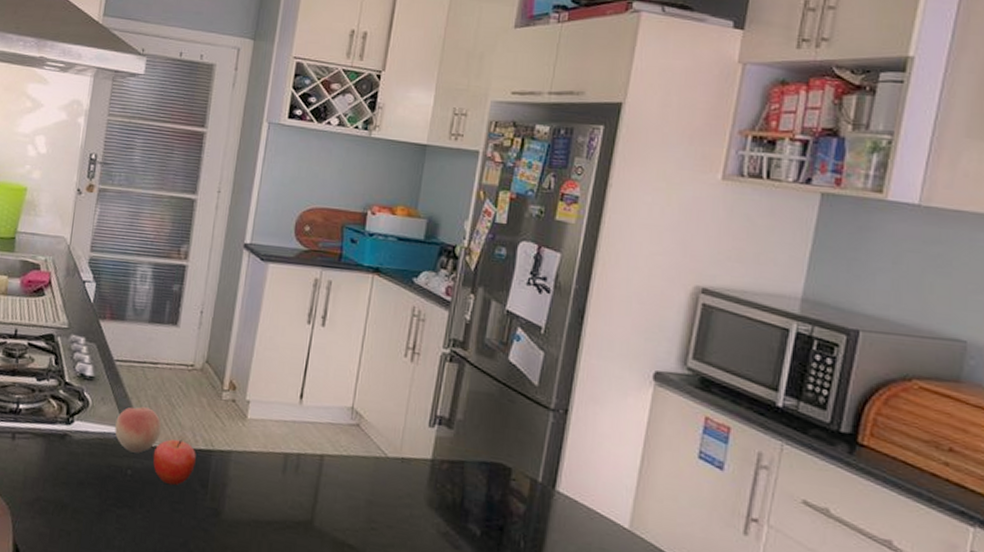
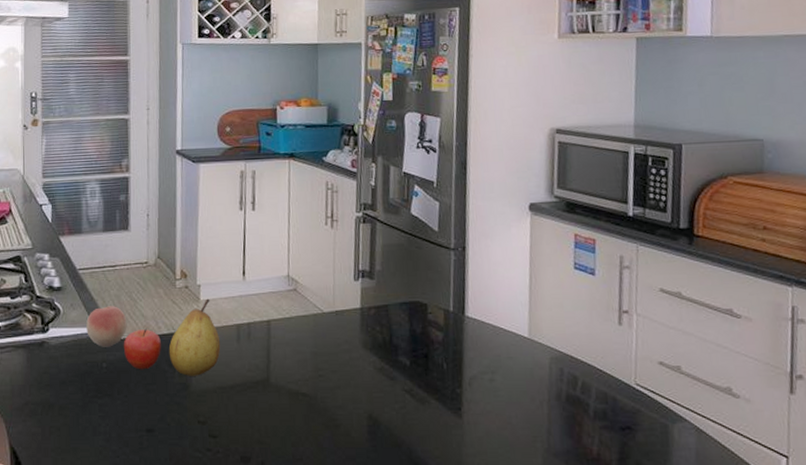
fruit: none [203,417,264,504] -> present [169,298,221,376]

